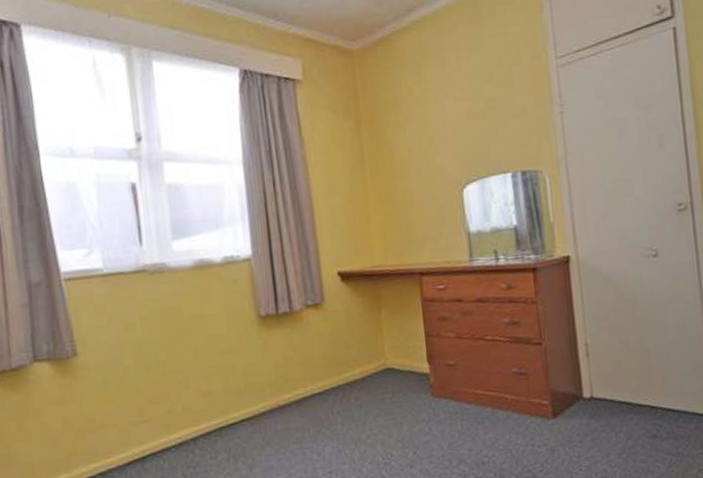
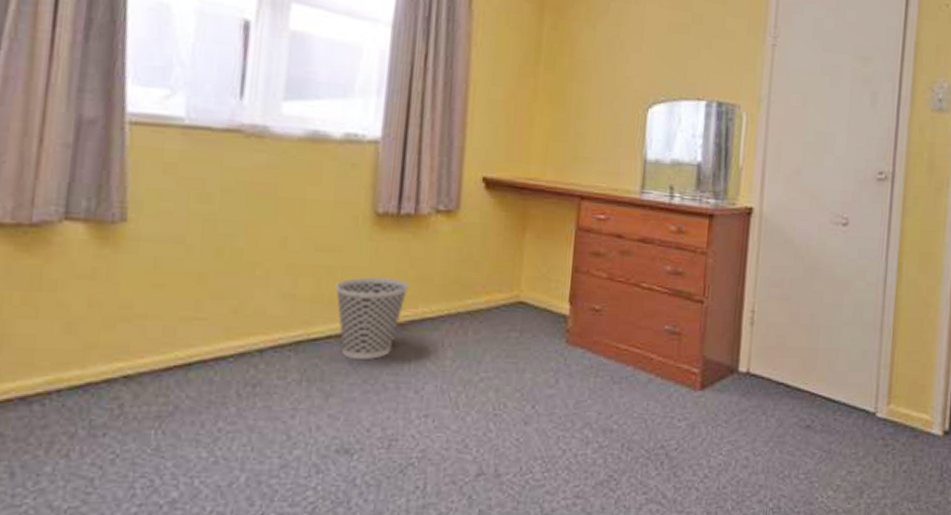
wastebasket: none [239,365,297,435] -> present [334,276,409,359]

